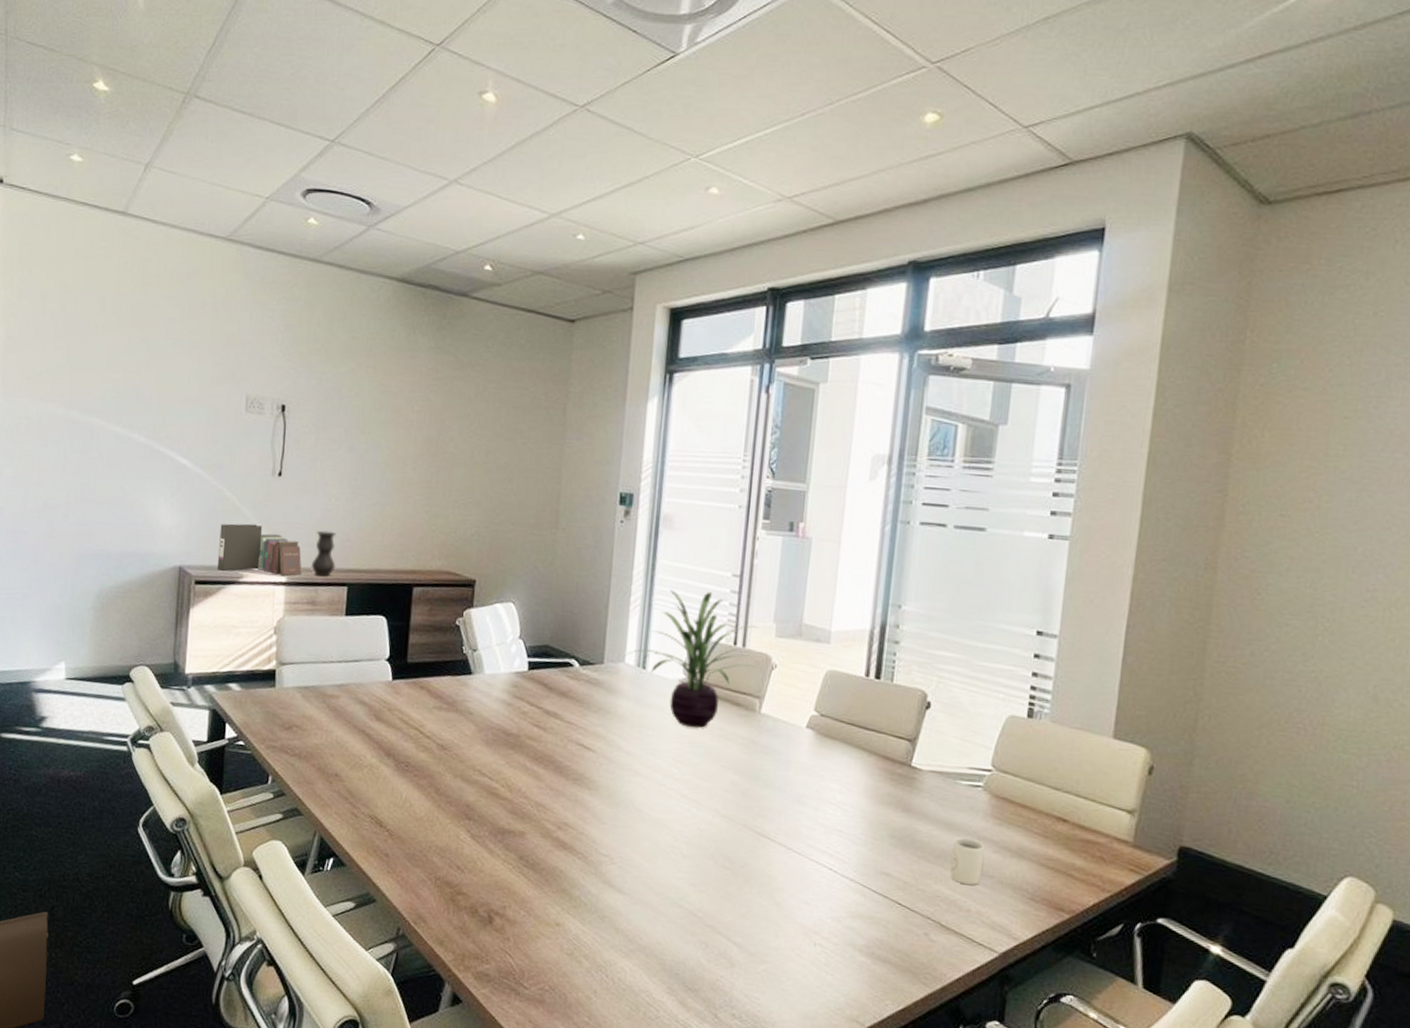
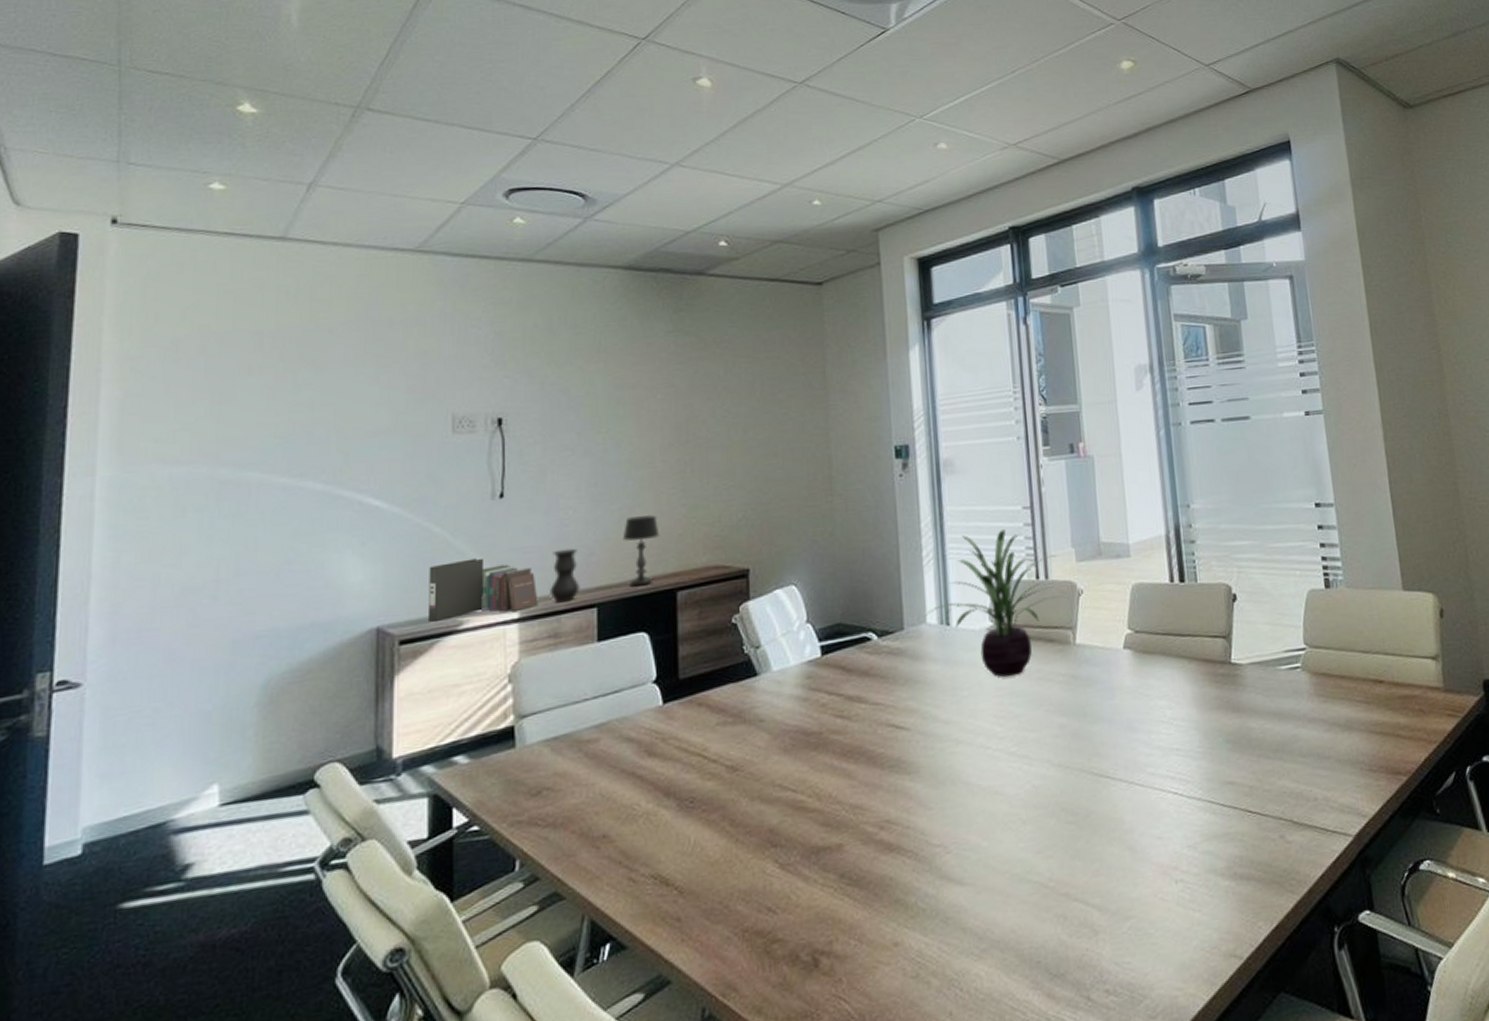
table lamp: none [373,513,404,576] -> present [622,515,660,587]
mug: present [950,836,985,886] -> none [1286,722,1320,773]

